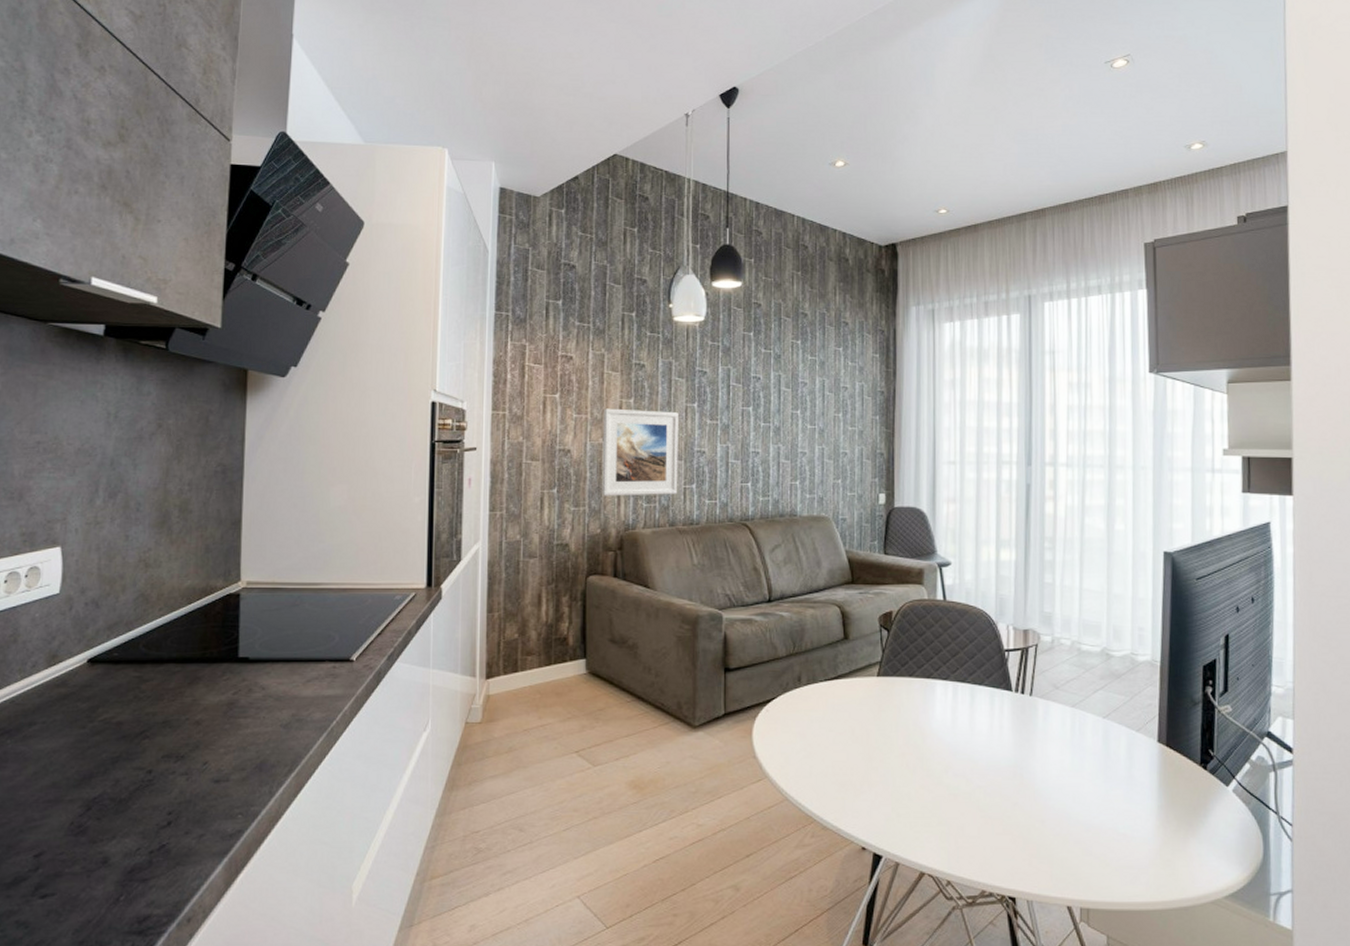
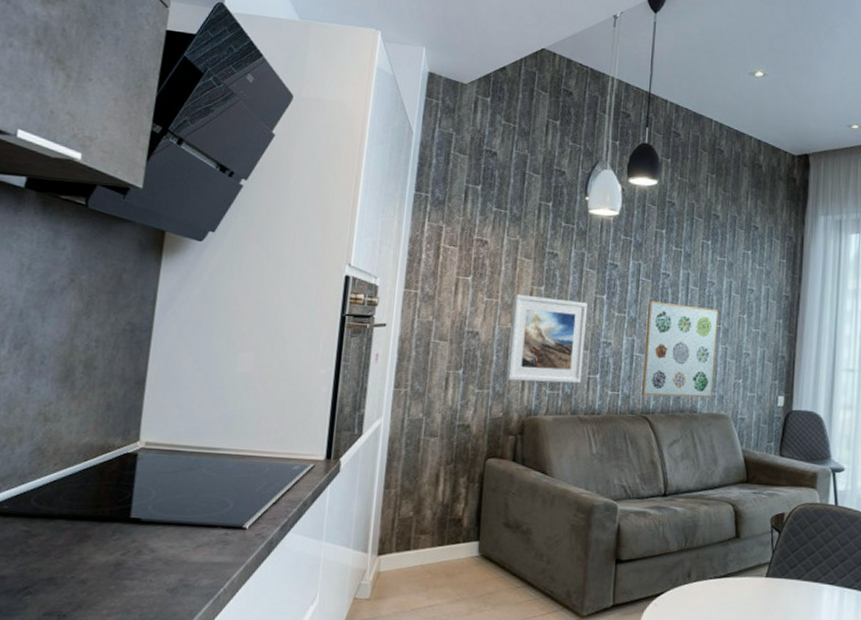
wall art: none [740,406,813,502] -> present [642,301,719,398]

